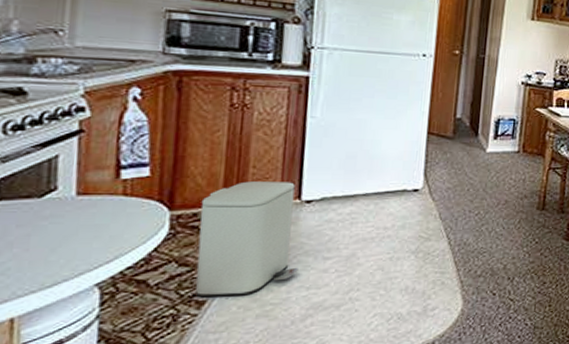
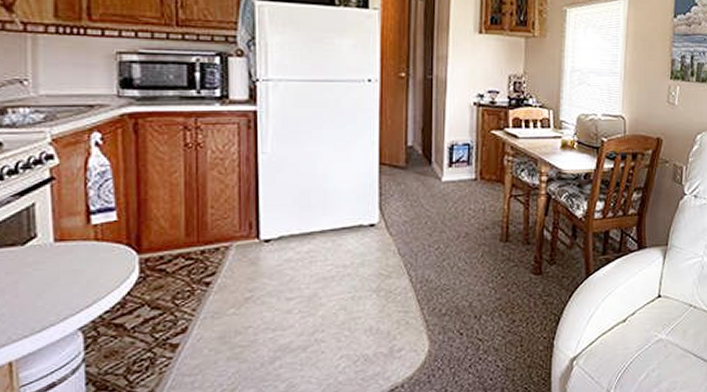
pedal bin: present [195,181,298,298] -> none [166,221,263,341]

